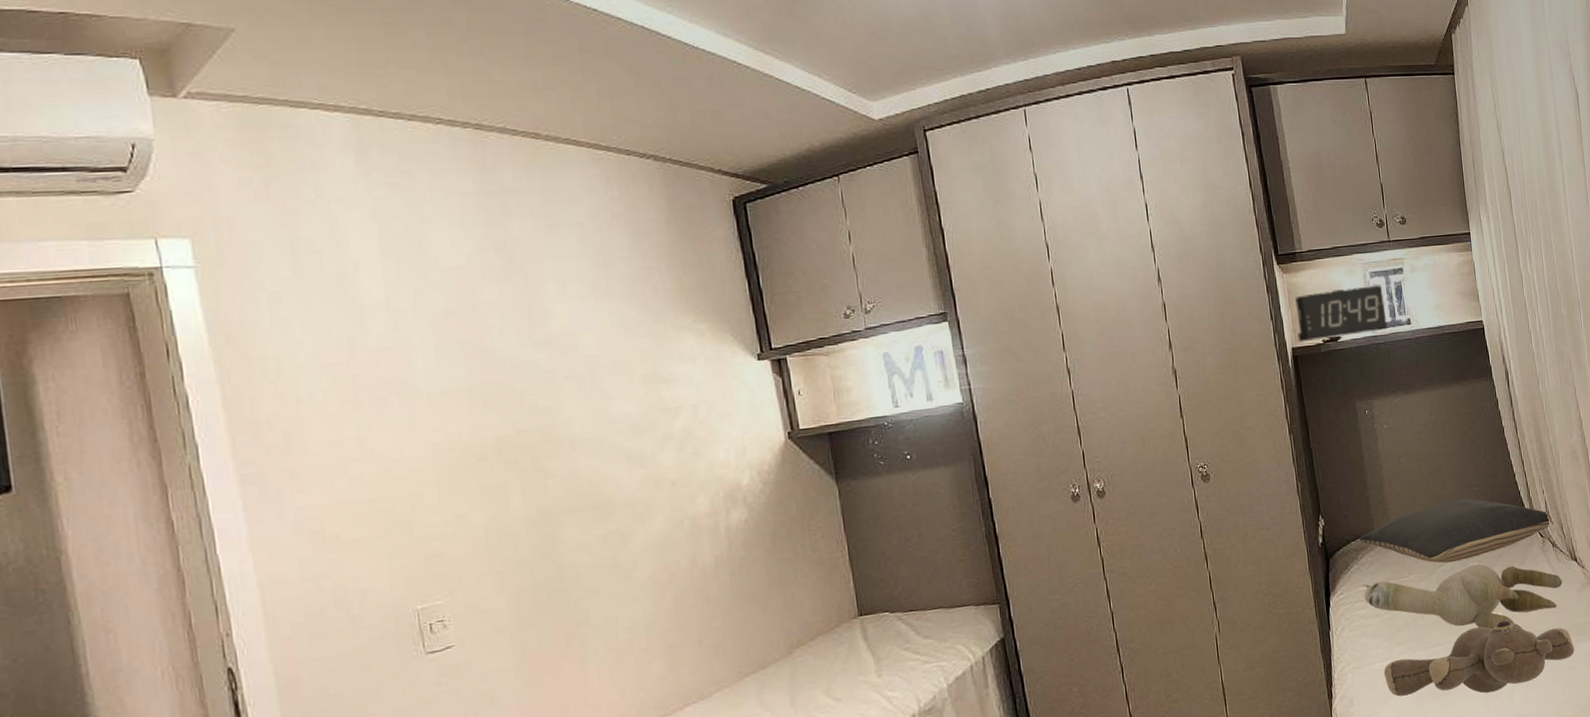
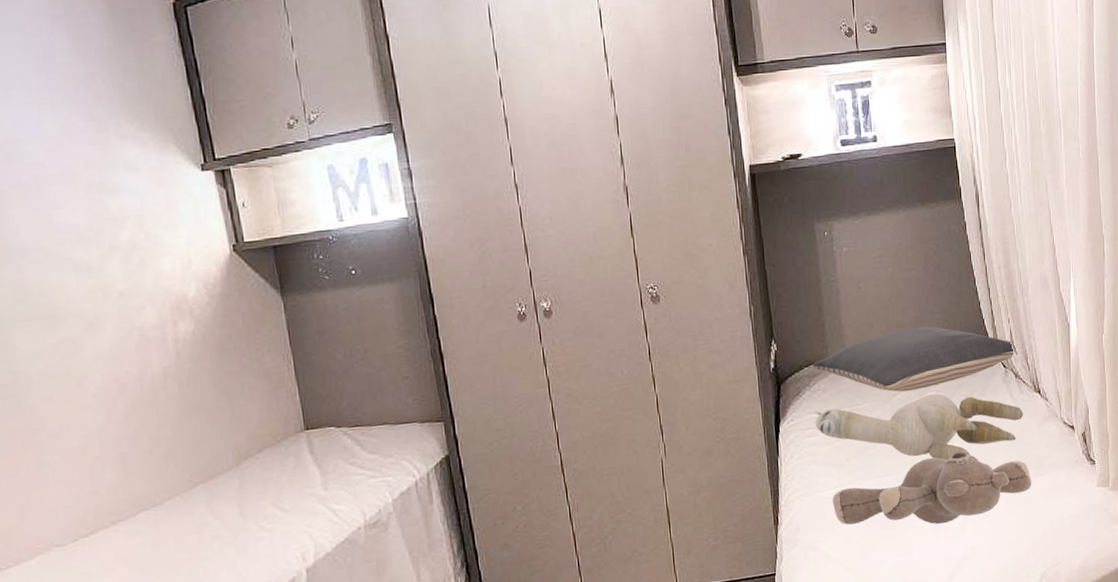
alarm clock: present [1295,285,1388,343] -> none [755,99,852,160]

